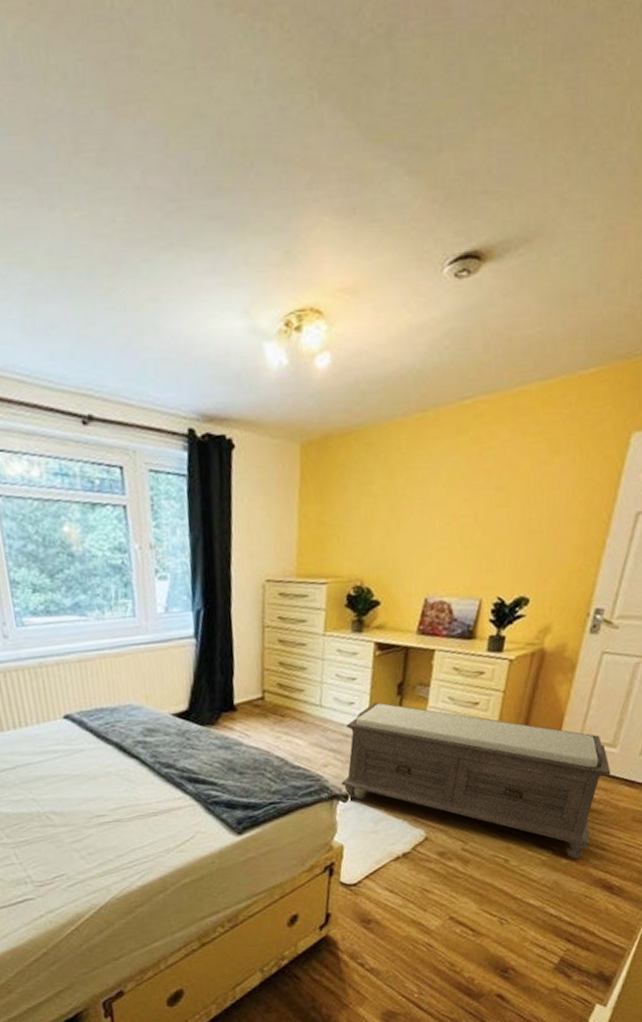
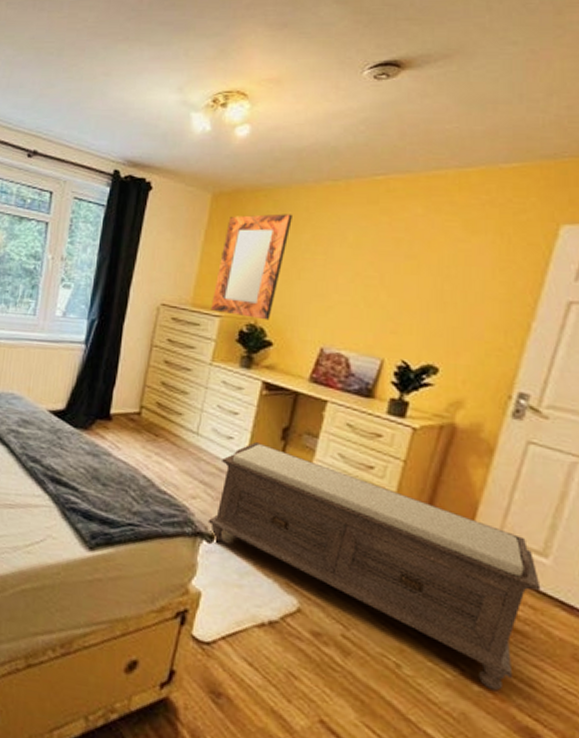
home mirror: none [316,457,386,580] -> present [211,214,292,320]

